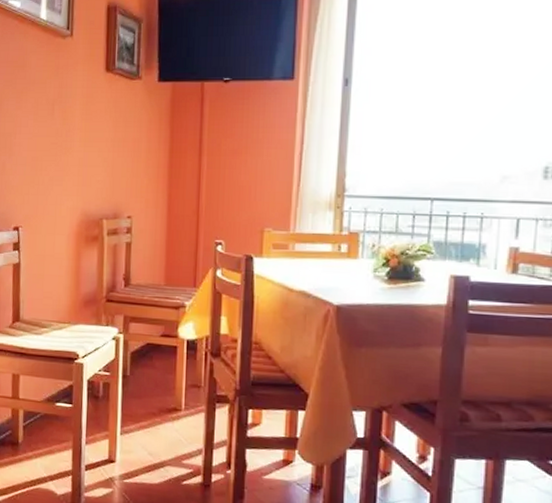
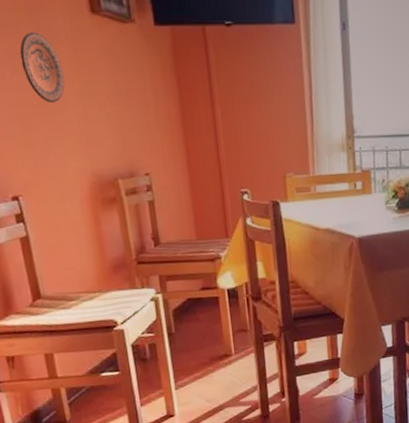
decorative plate: none [43,88,74,148] -> present [19,32,65,104]

